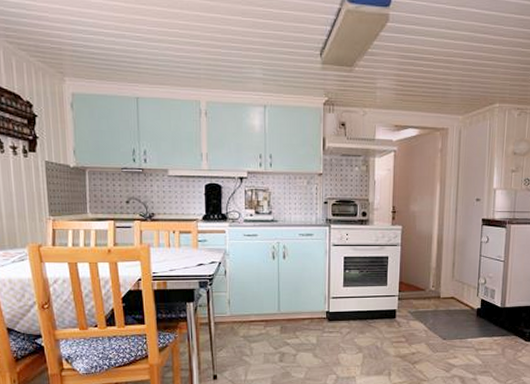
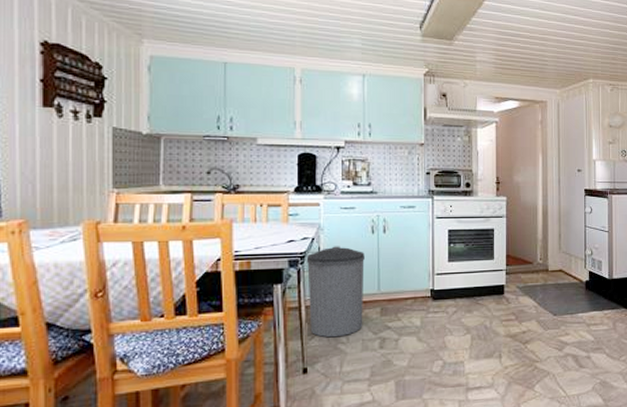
trash can: none [214,270,266,350] -> present [306,246,365,338]

